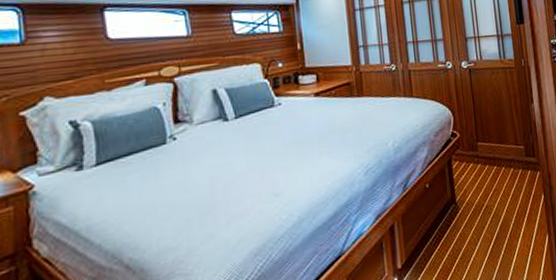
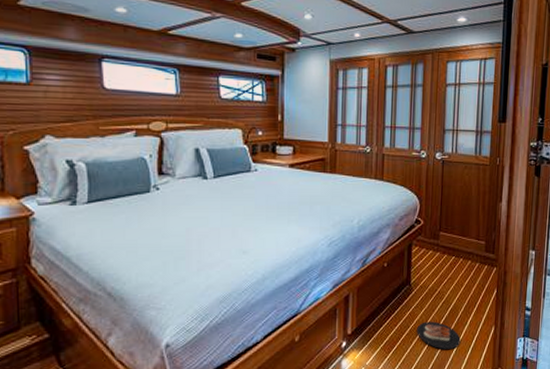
slippers: none [469,239,517,269] -> present [416,321,461,349]

